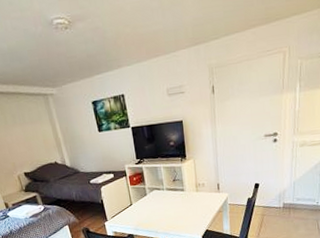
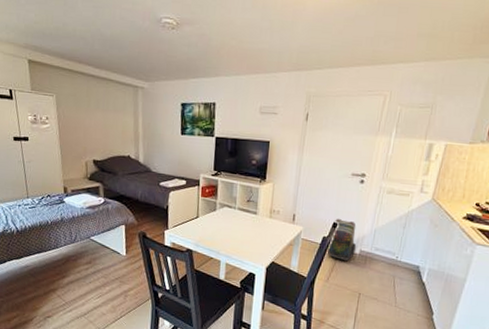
backpack: none [252,178,280,216] -> present [326,218,357,262]

